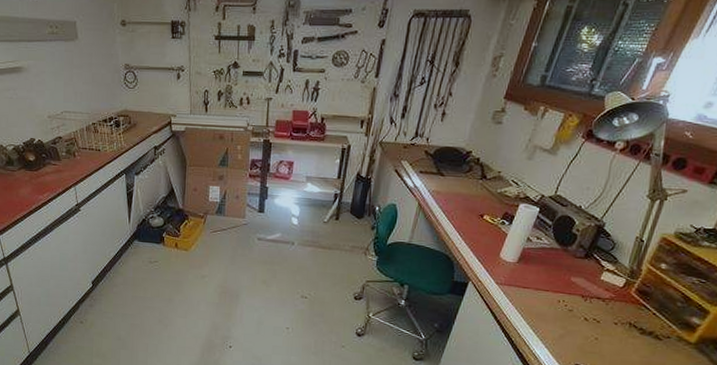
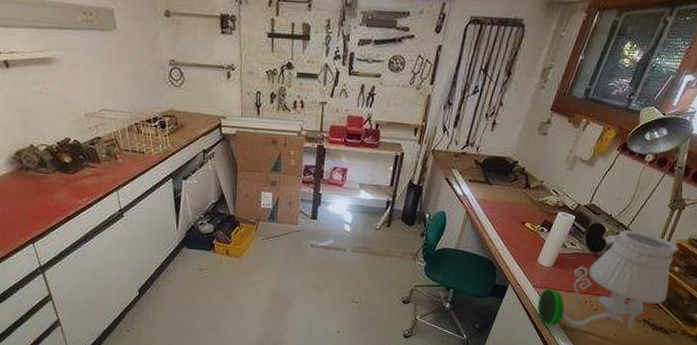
wall sconce: none [503,223,665,334] -> present [537,230,679,330]

